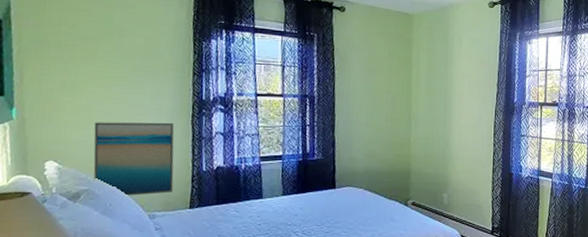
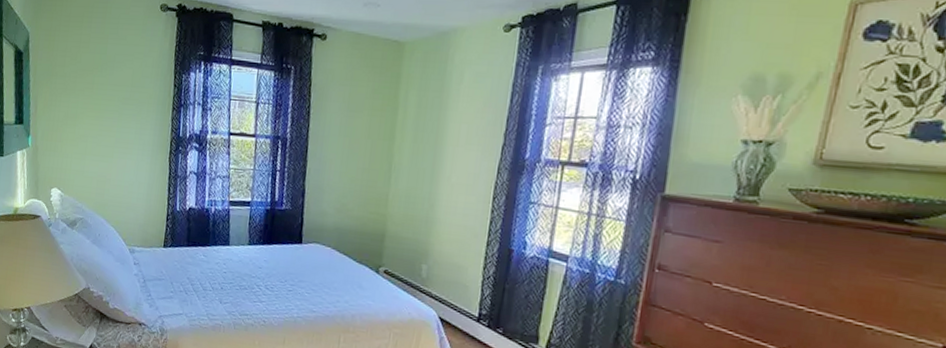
wall art: present [93,122,174,196] -> none [87,153,154,230]

